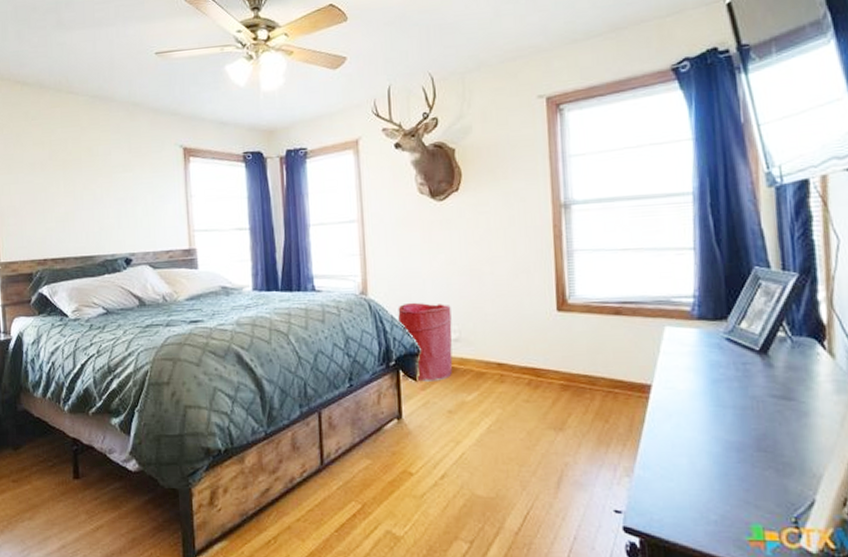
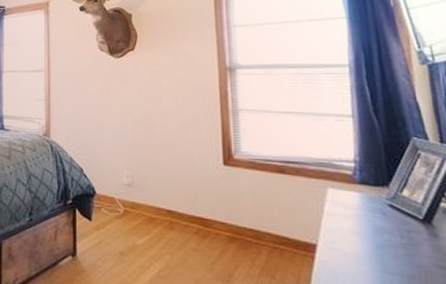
laundry hamper: present [398,302,453,382] -> none [76,146,126,223]

